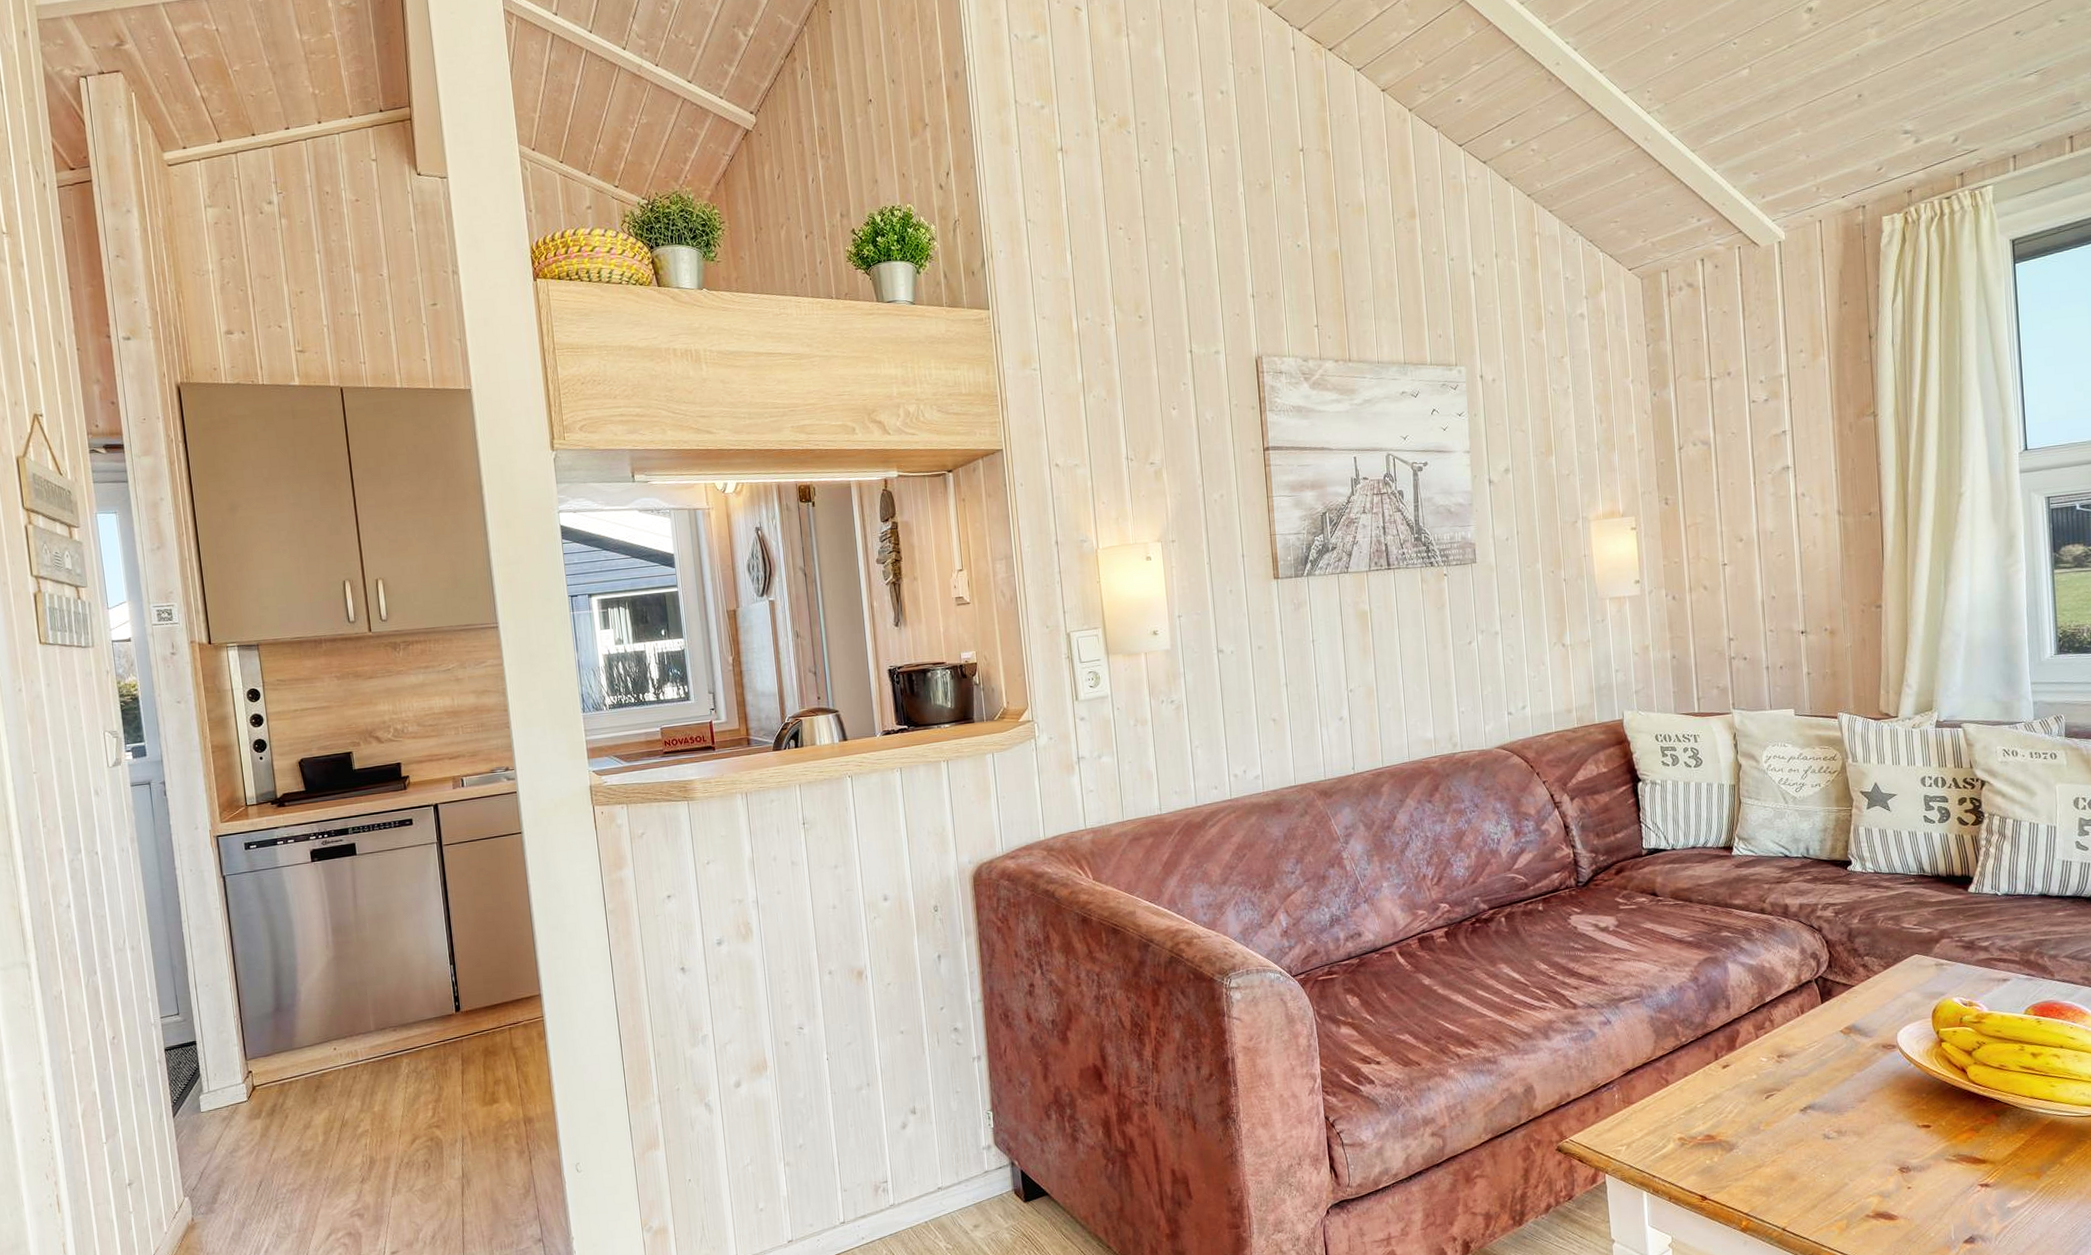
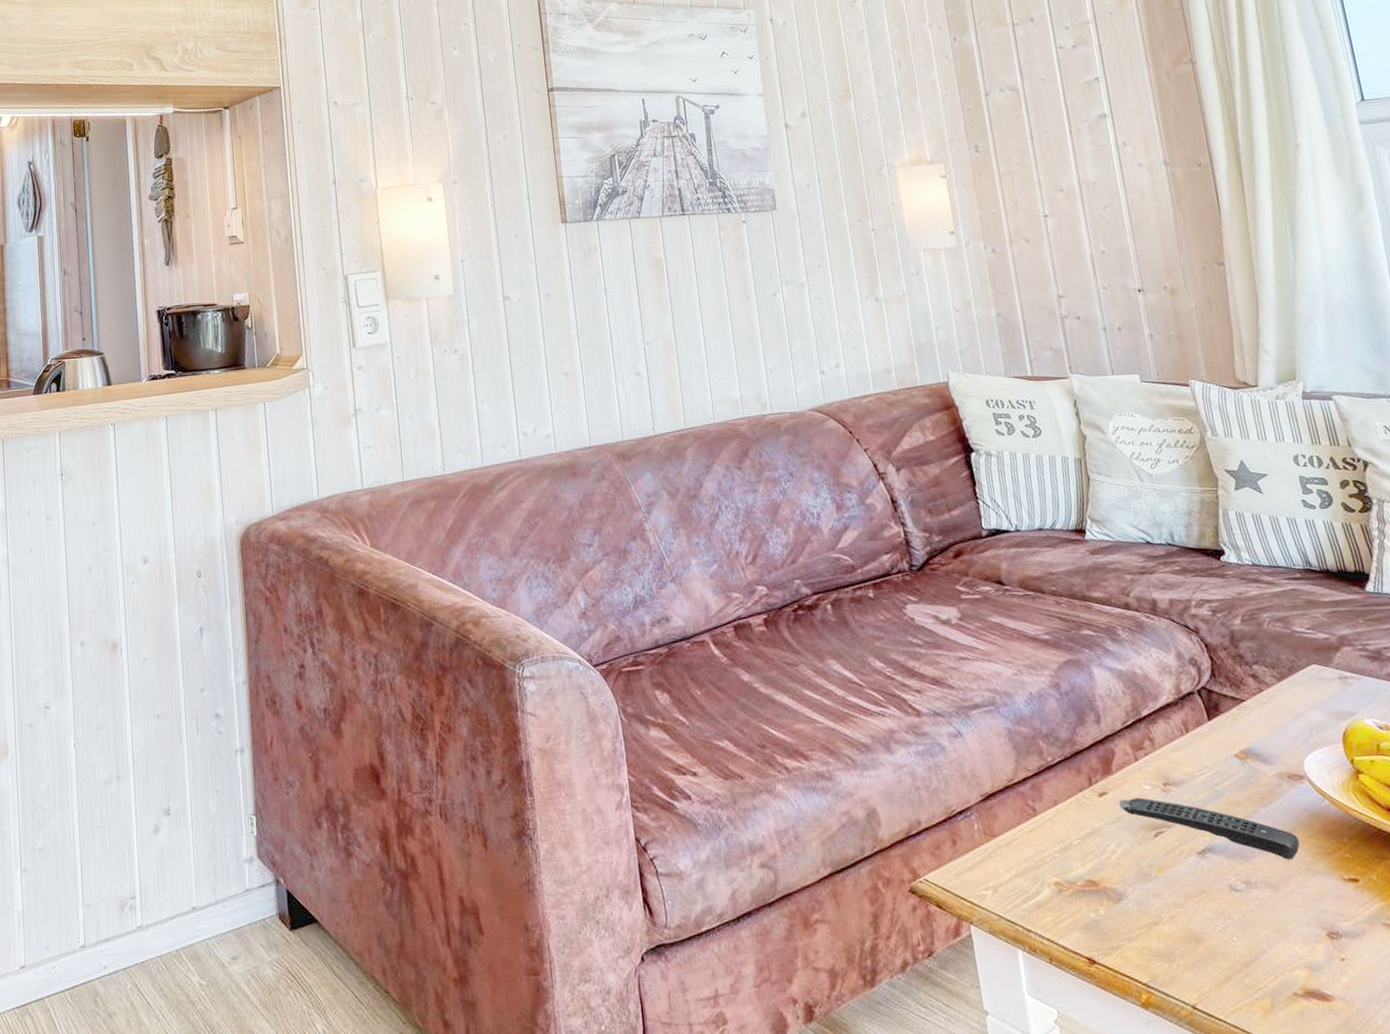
remote control: none [1738,1068,1886,1113] -> present [1118,797,1300,860]

